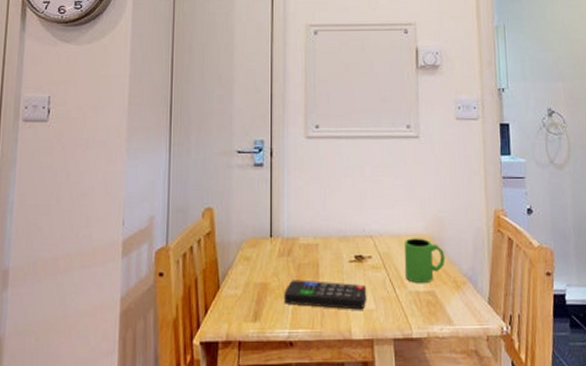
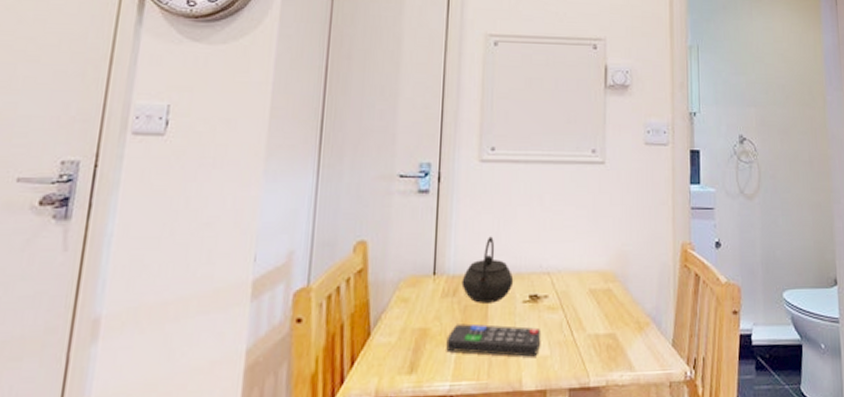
kettle: none [295,204,341,262] -> present [461,236,514,303]
mug: present [403,238,446,284] -> none [583,274,628,326]

